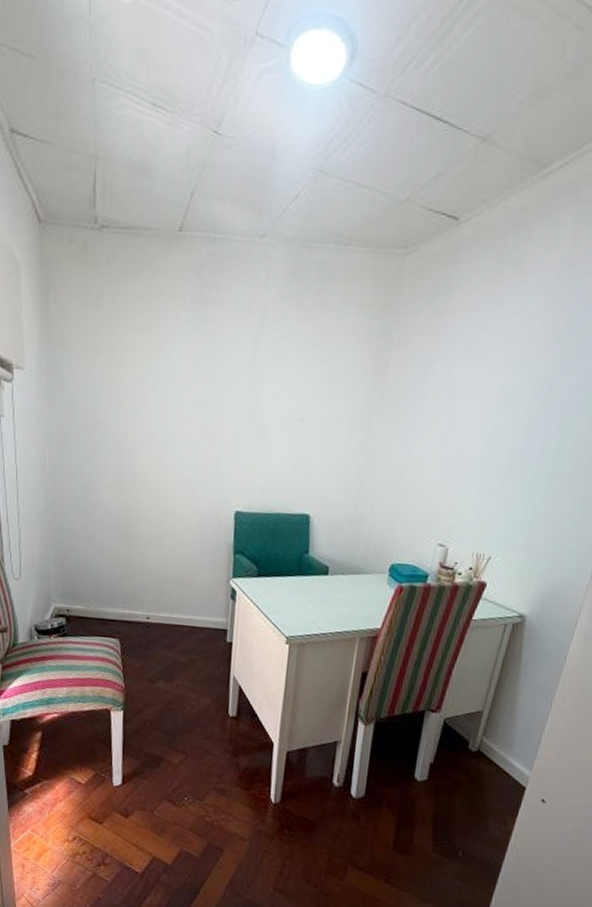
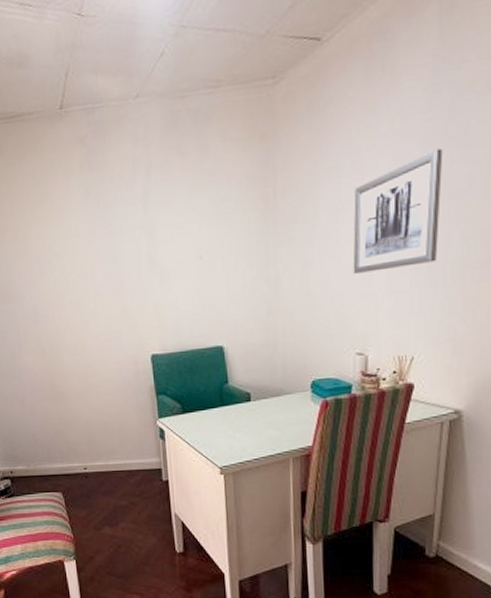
wall art: none [449,355,554,467] -> present [353,148,443,274]

